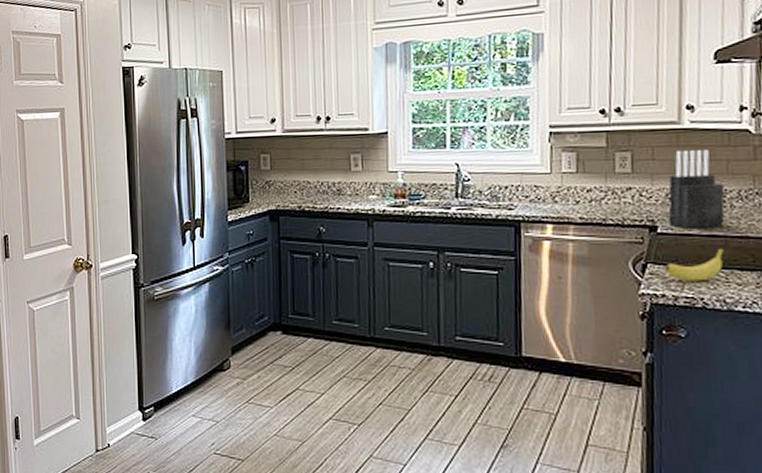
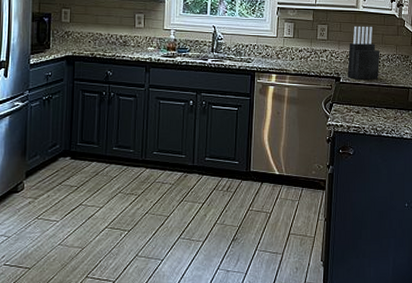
fruit: present [664,248,724,282] -> none [343,93,378,116]

